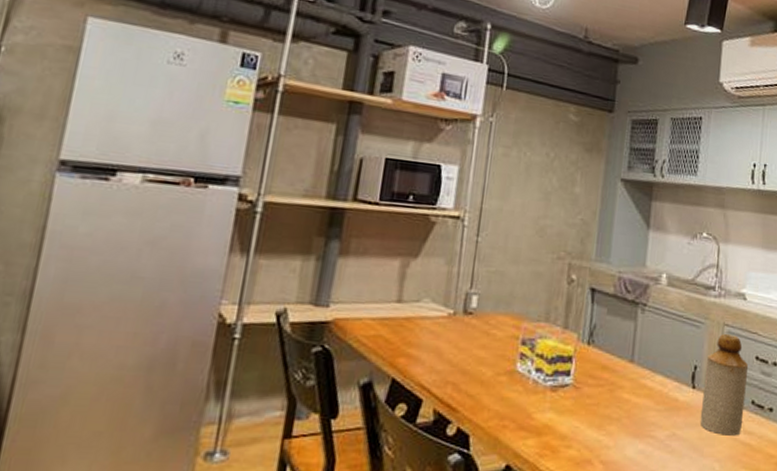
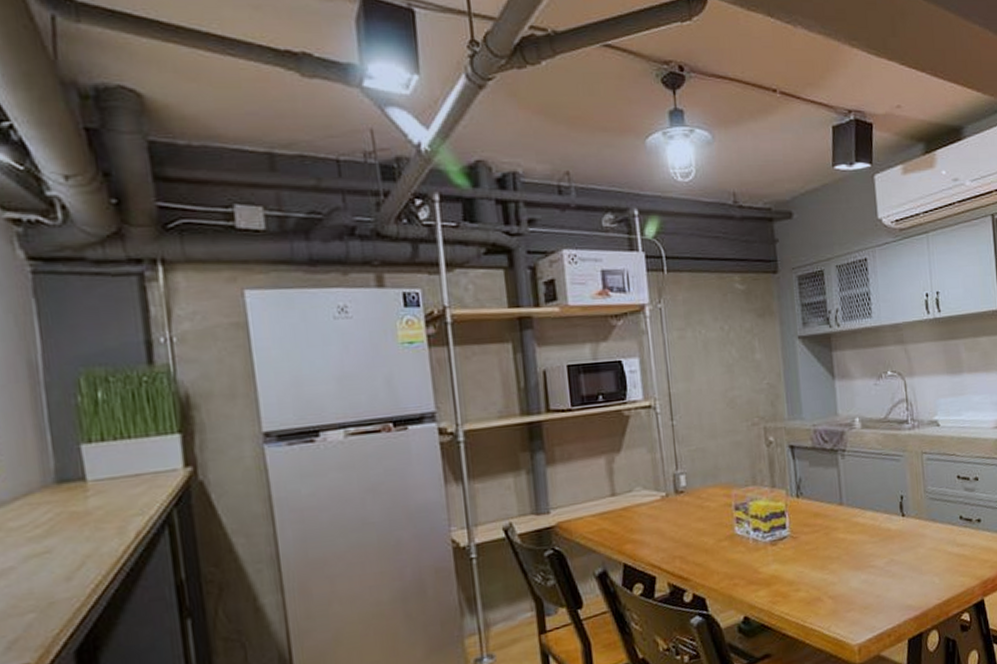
bottle: present [700,333,749,436] -> none [911,460,955,552]

